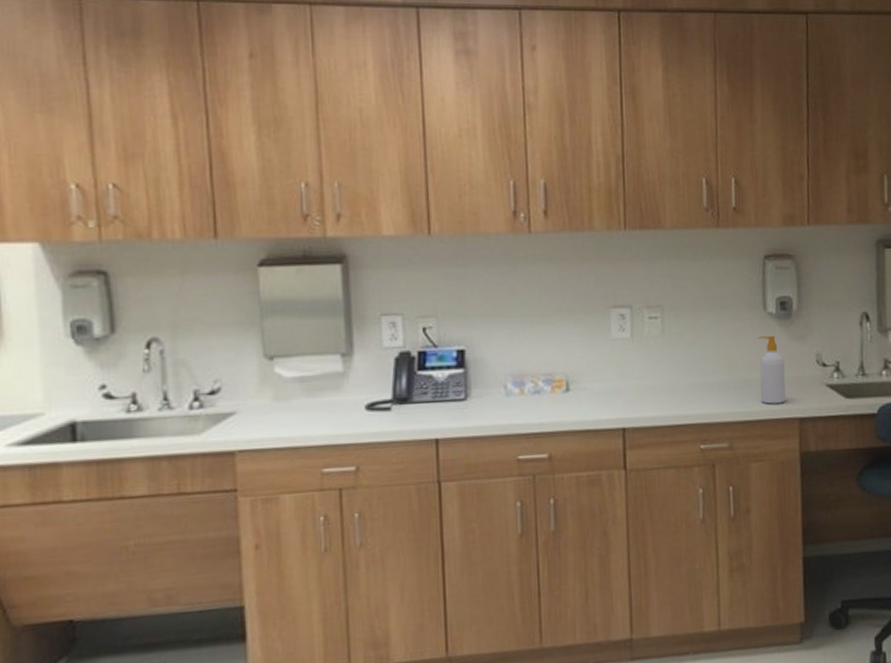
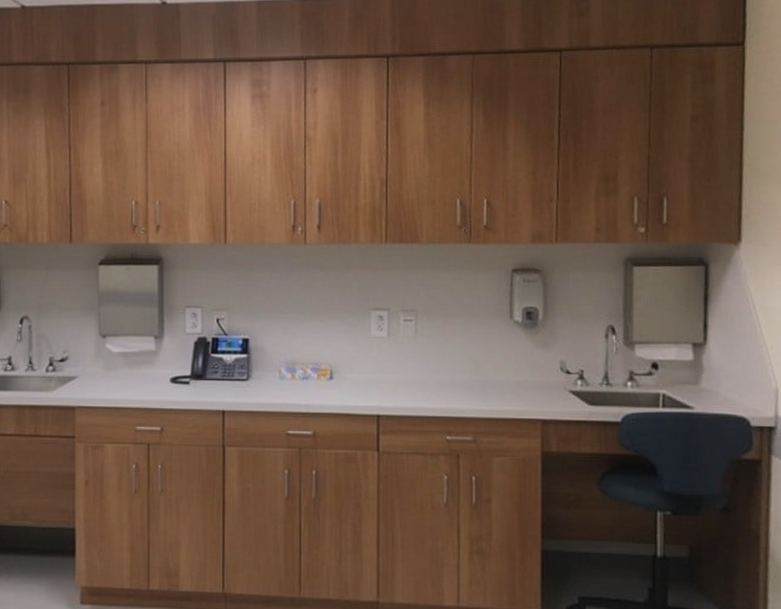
soap bottle: present [758,335,786,404] -> none [504,341,530,405]

